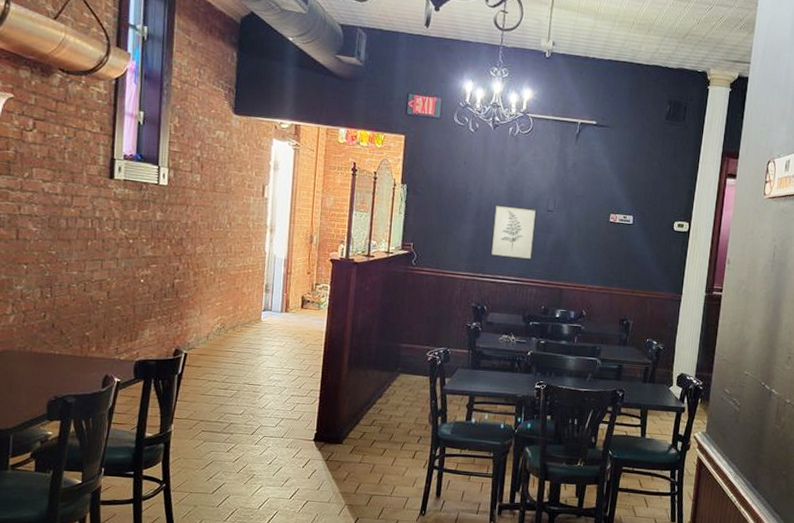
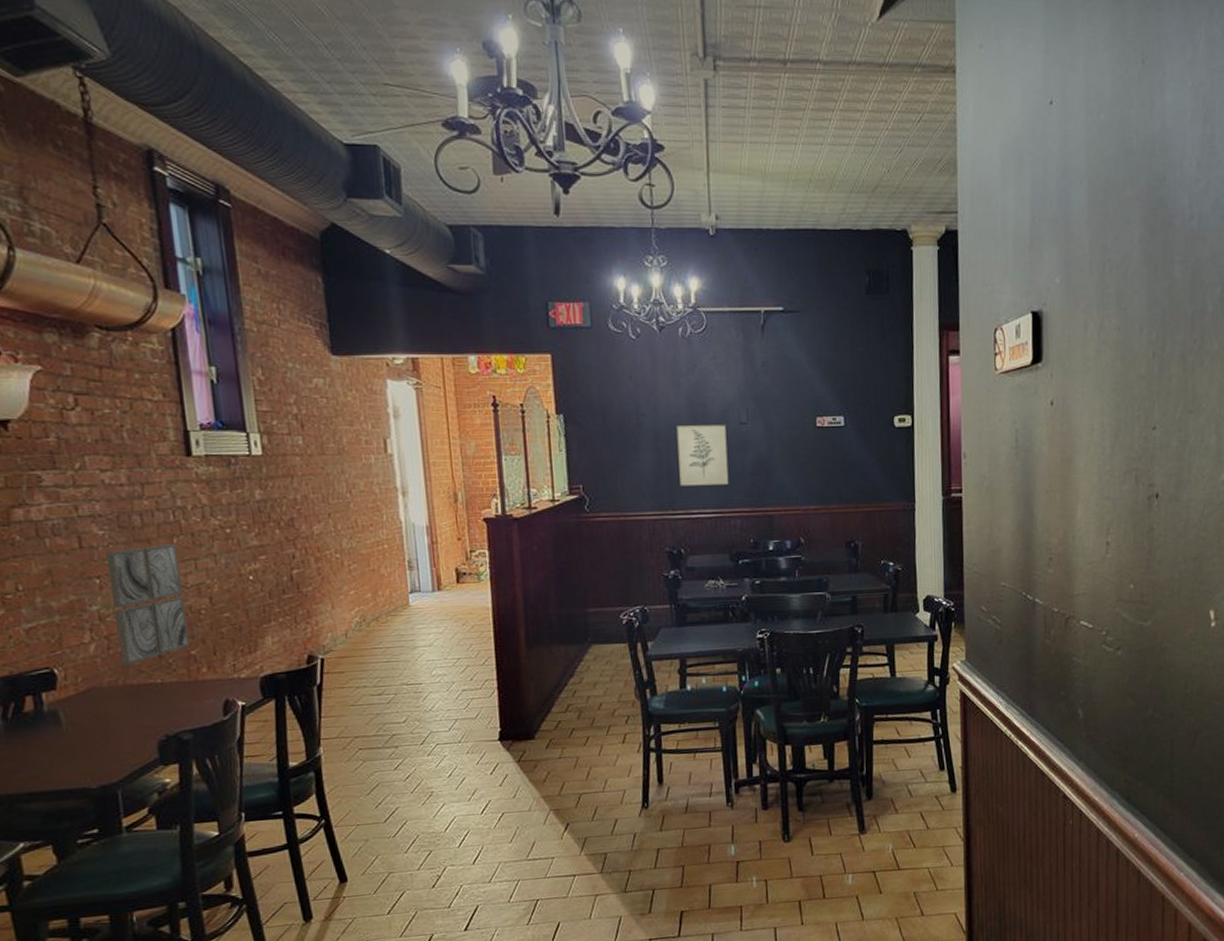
wall art: none [31,244,89,337] -> present [105,543,190,666]

